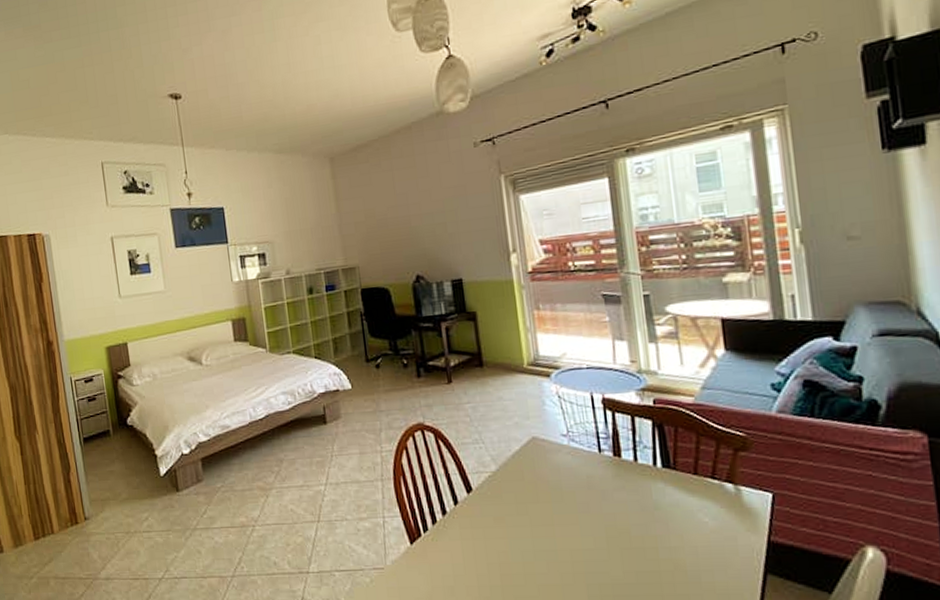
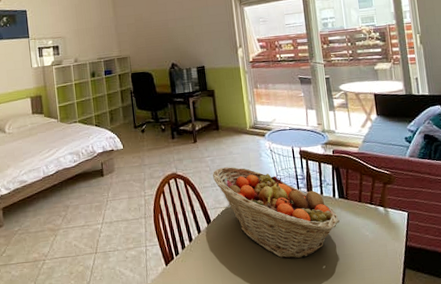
fruit basket: none [474,417,663,548] -> present [212,166,340,259]

